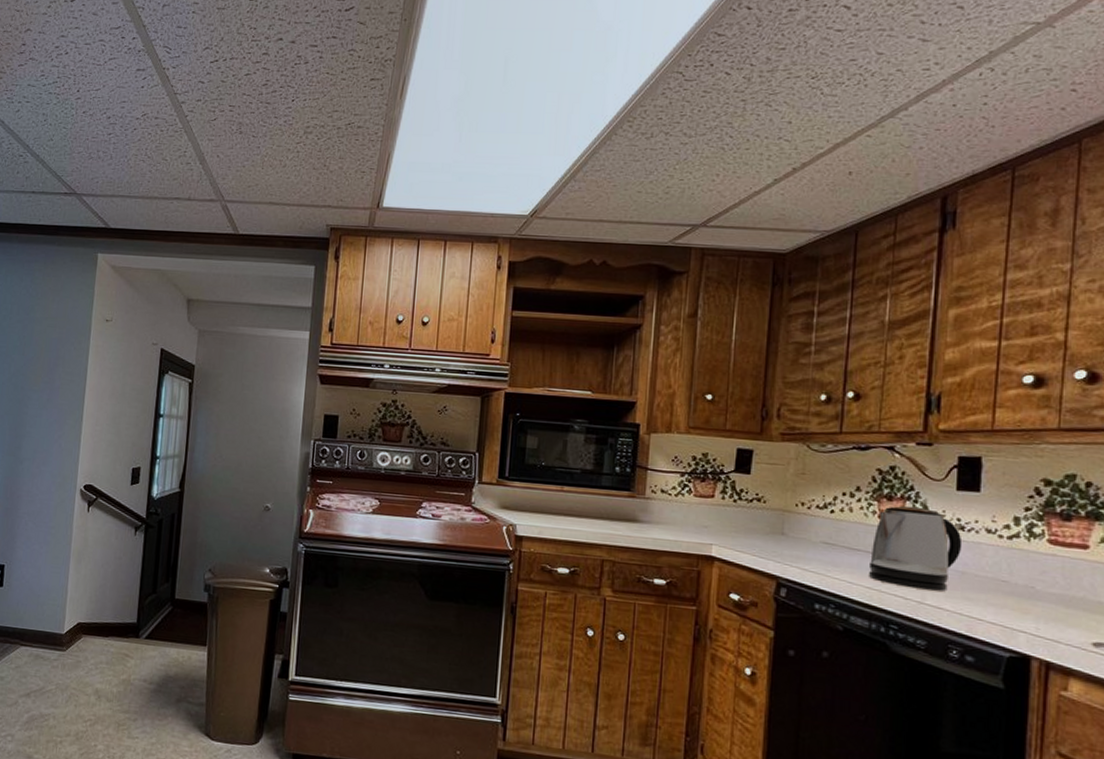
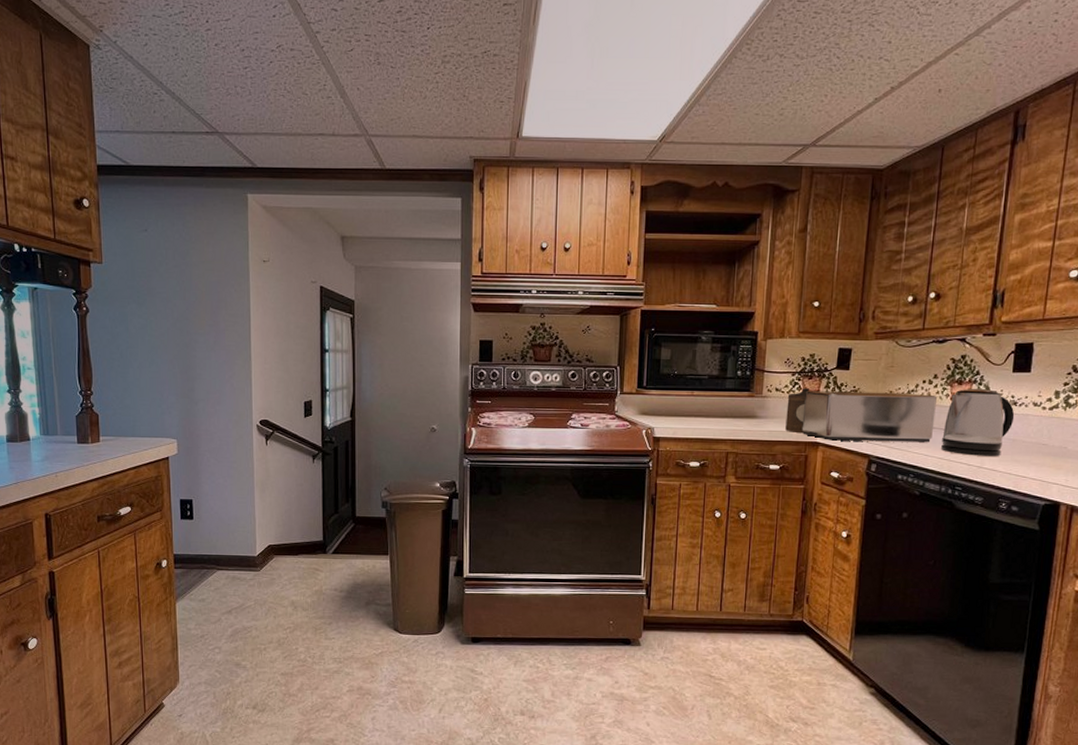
canister: none [673,491,703,545] -> present [785,388,810,434]
toaster: none [693,495,862,567] -> present [802,391,938,443]

